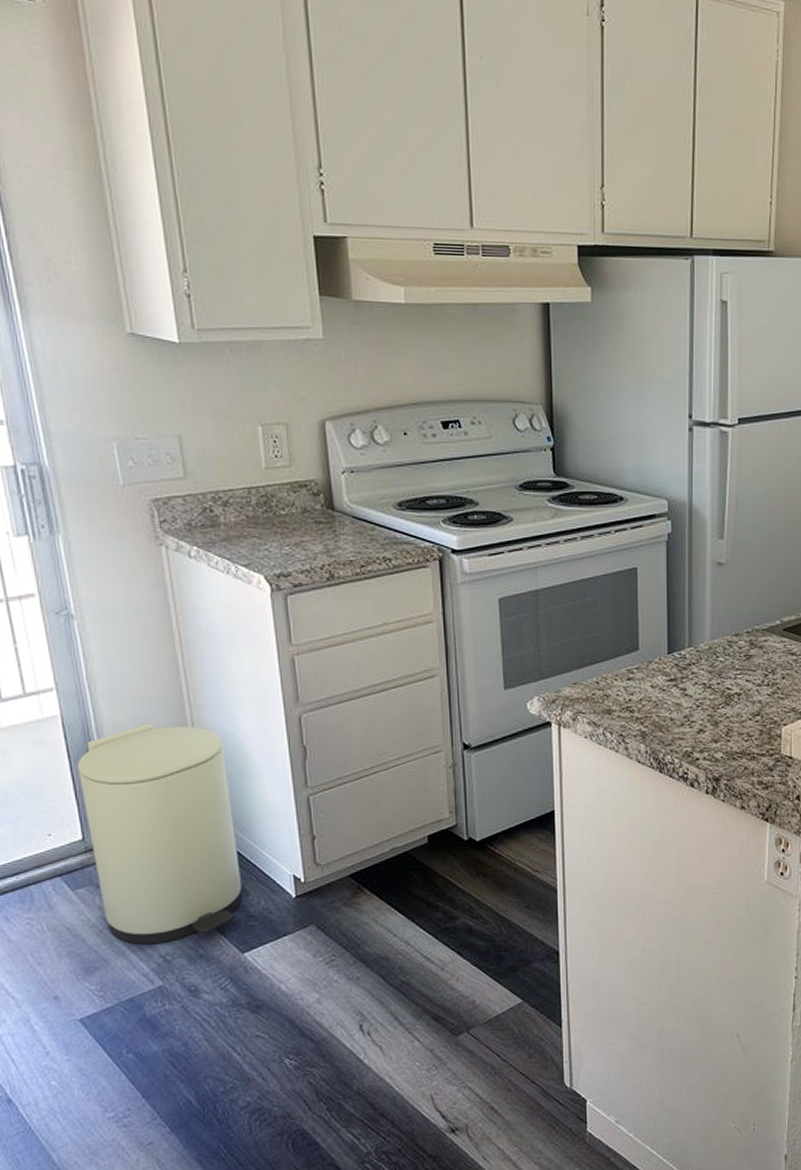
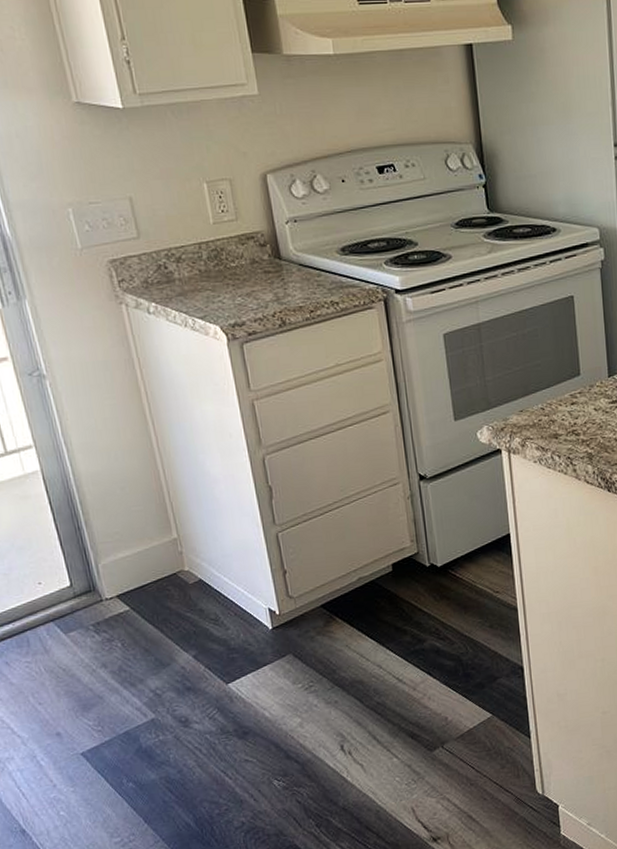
pedal bin: present [76,723,242,945] -> none [59,473,222,681]

